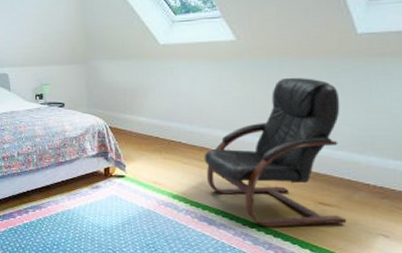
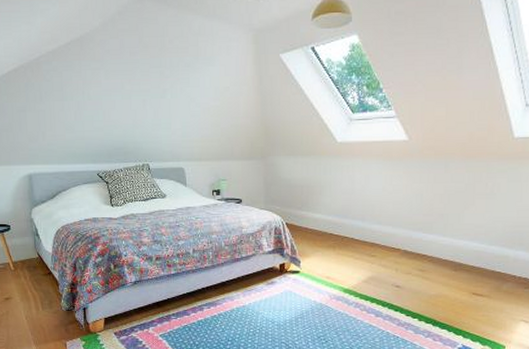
armchair: present [204,77,347,227] -> none [374,177,496,316]

